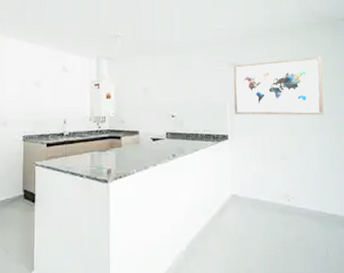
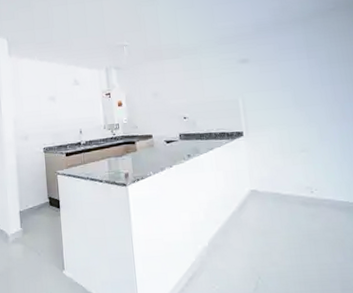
wall art: present [233,56,324,115] -> none [243,42,345,111]

